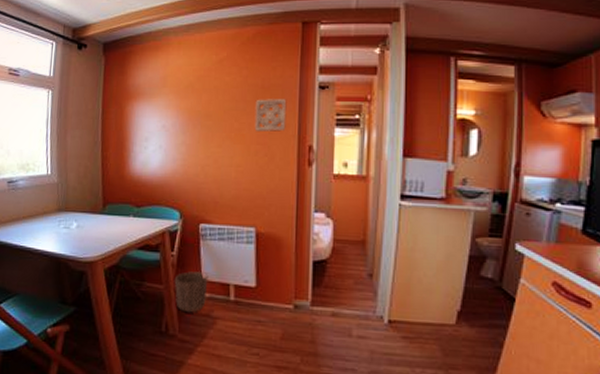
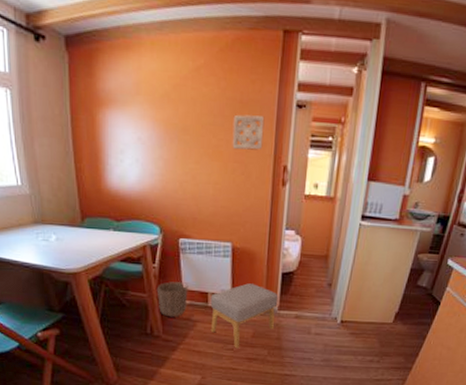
footstool: none [232,273,310,354] -> present [210,283,279,349]

